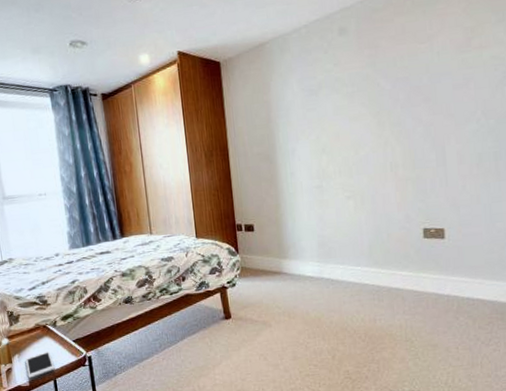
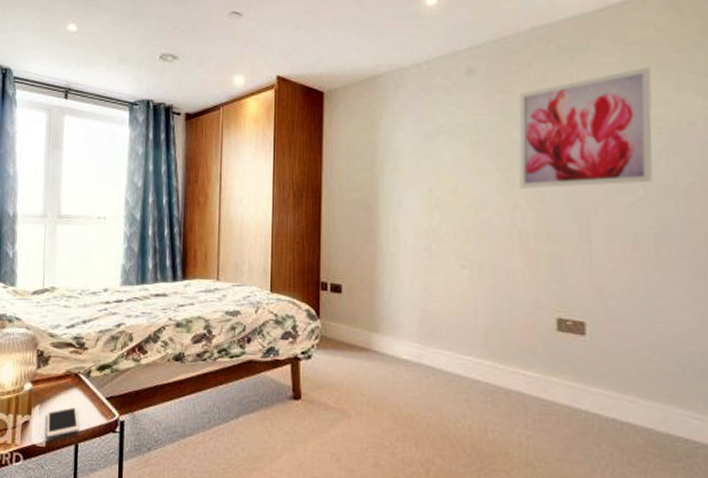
wall art: none [384,13,491,128] -> present [519,67,653,189]

